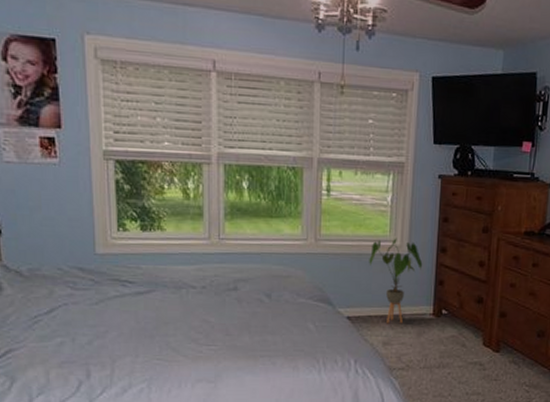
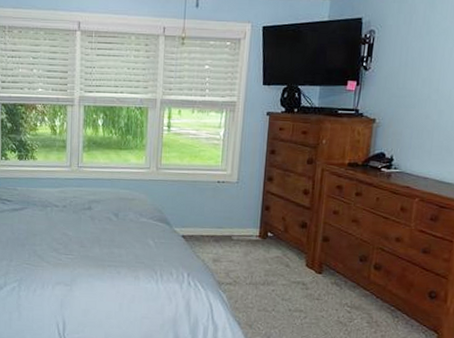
house plant: present [369,238,423,324] -> none [202,168,251,243]

